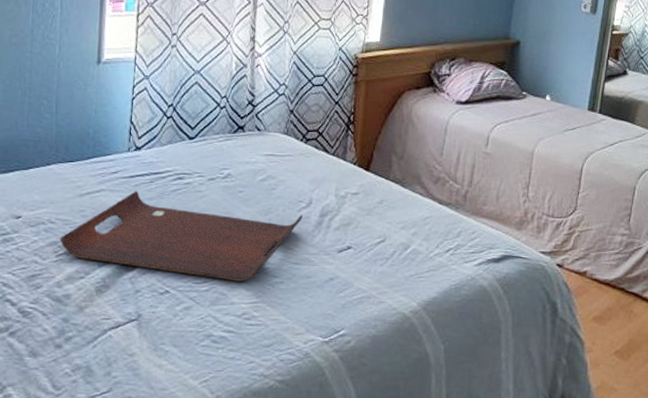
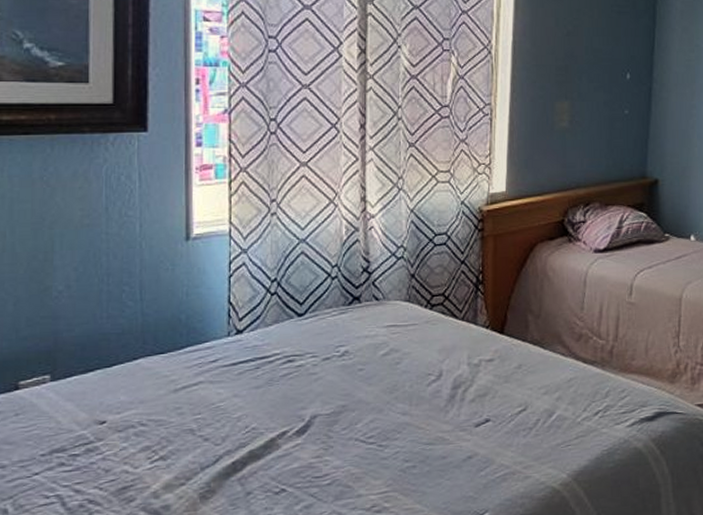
serving tray: present [59,190,303,281] -> none [153,379,434,471]

